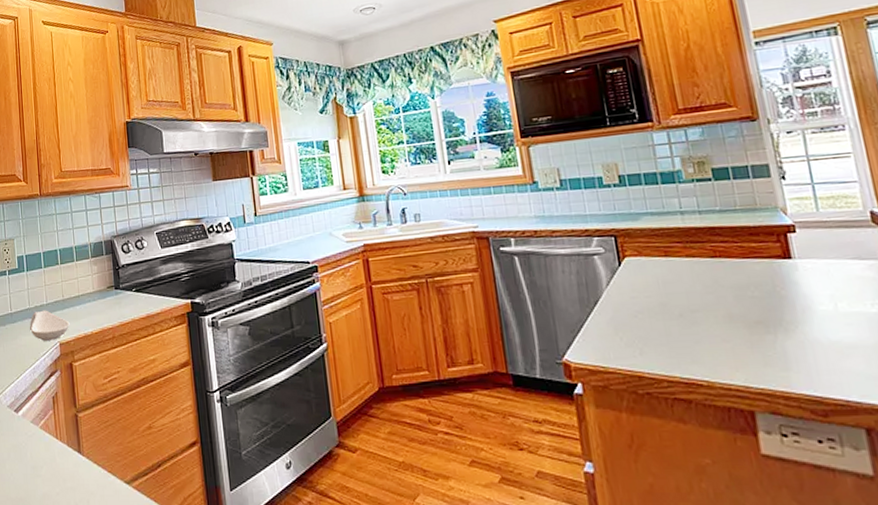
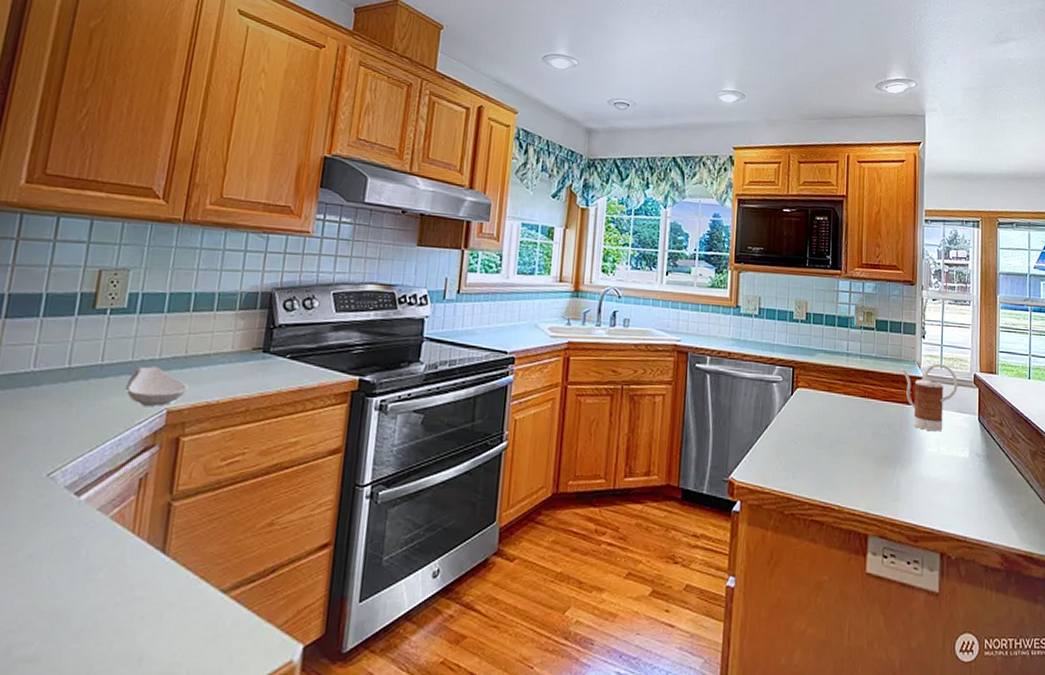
kettle: none [760,205,849,286] -> present [902,363,958,432]

